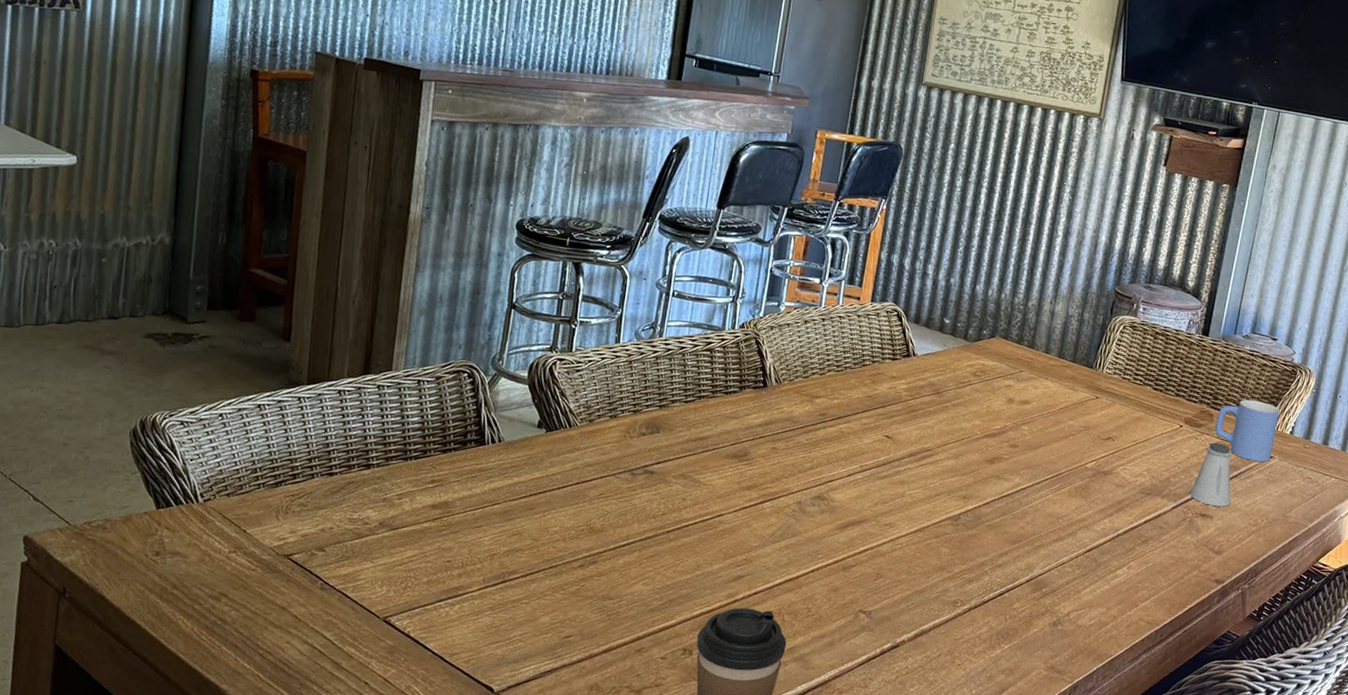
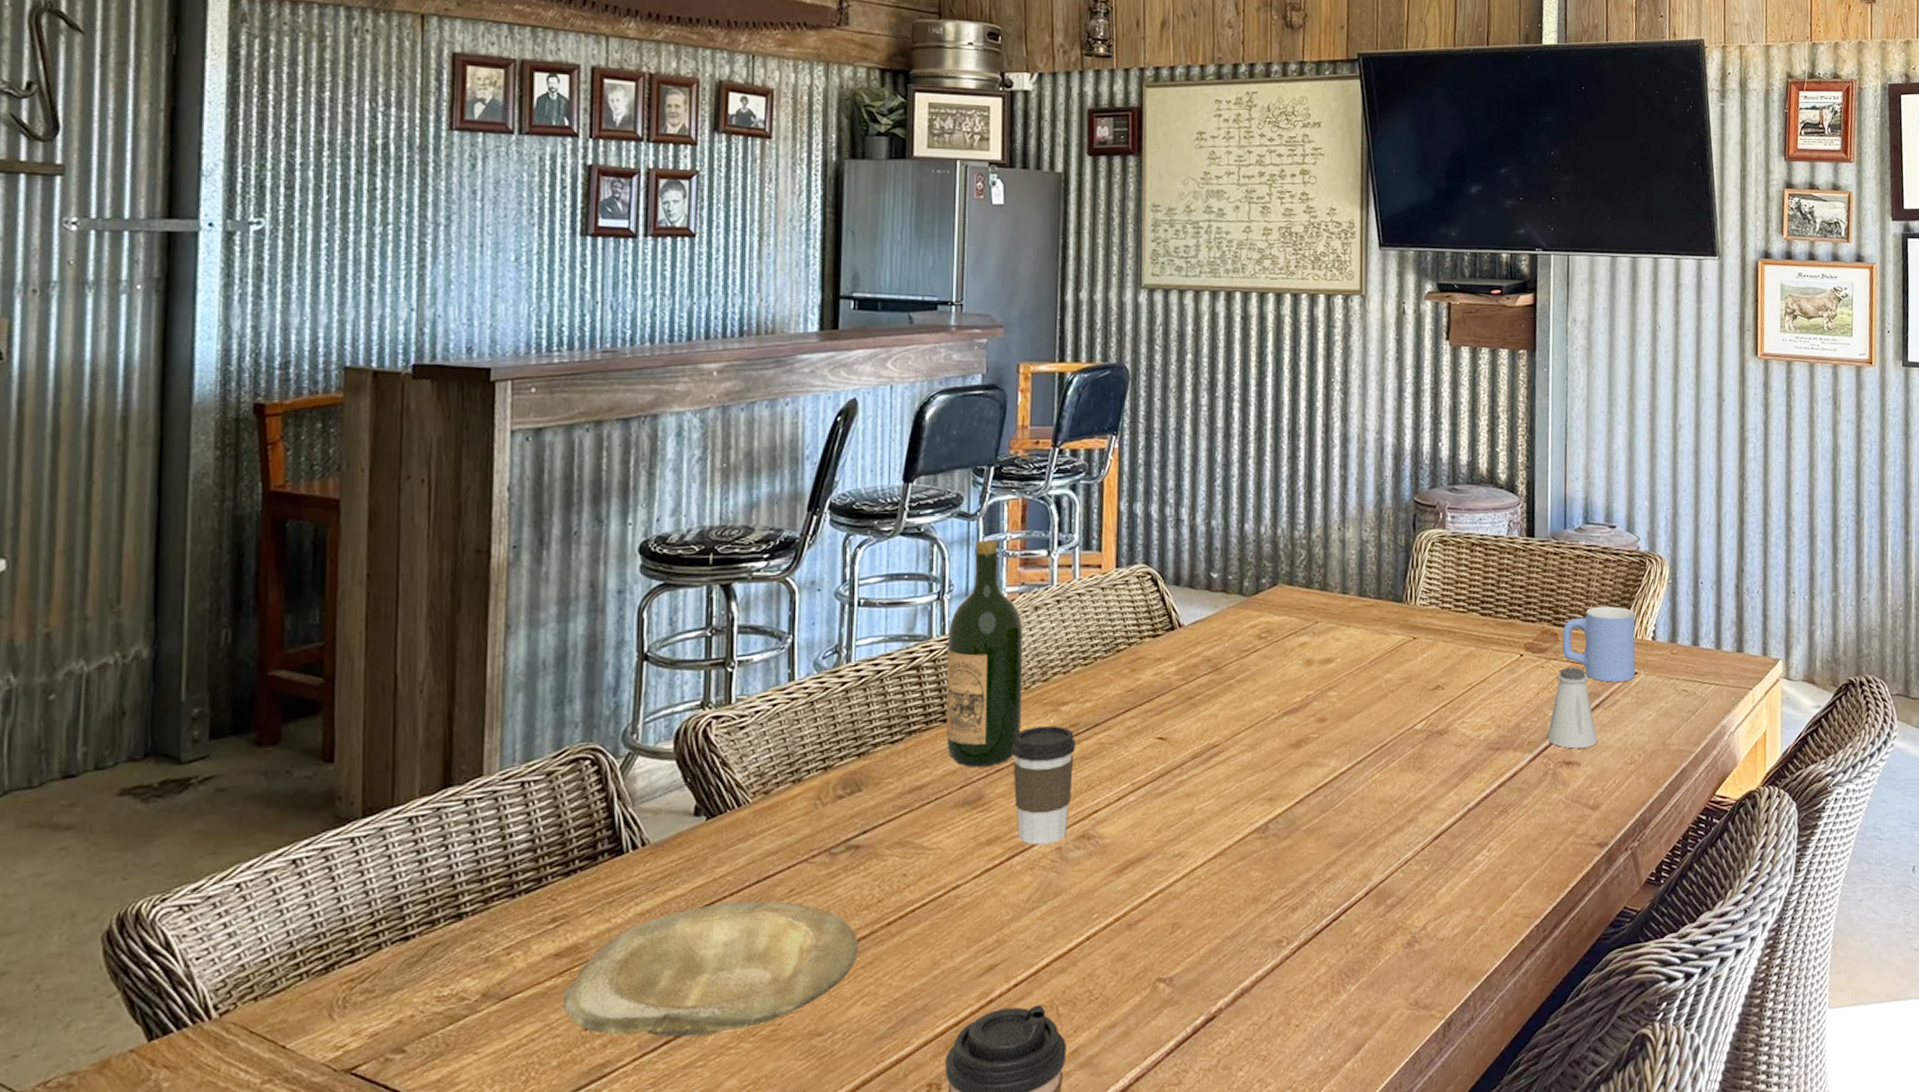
plate: none [434,492,645,584] -> present [563,900,858,1038]
wine bottle: none [726,263,794,433] -> present [946,540,1023,767]
coffee cup: none [771,410,822,498] -> present [1012,725,1075,846]

